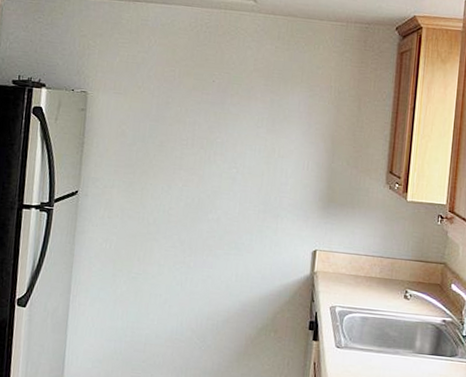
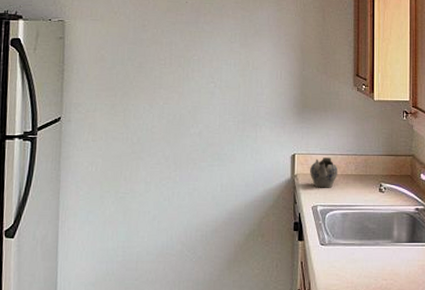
teapot: none [331,256,361,289] -> present [310,157,337,188]

